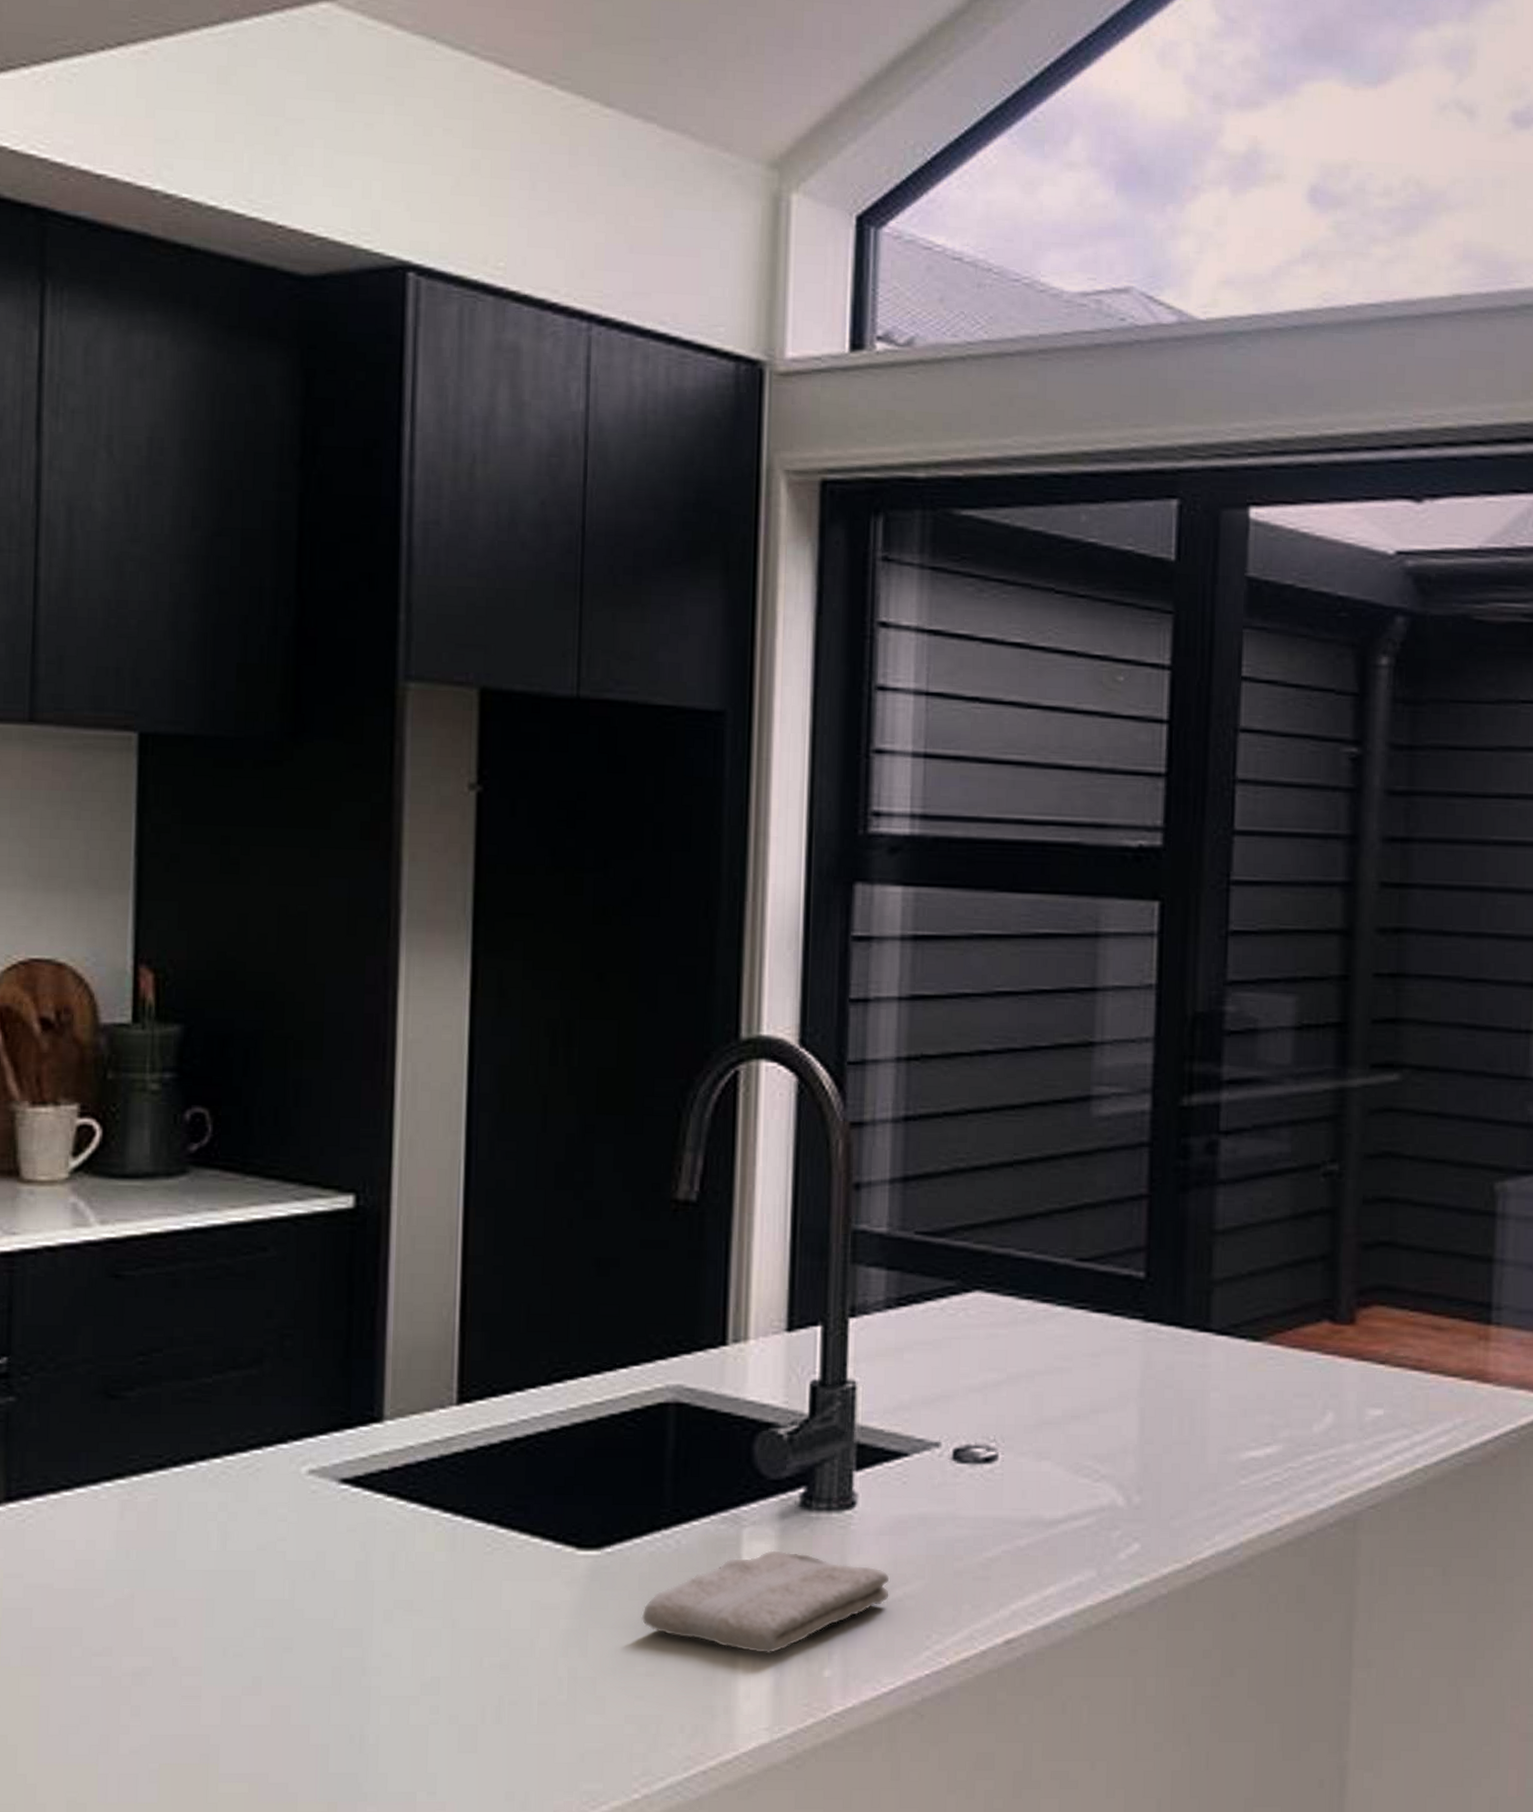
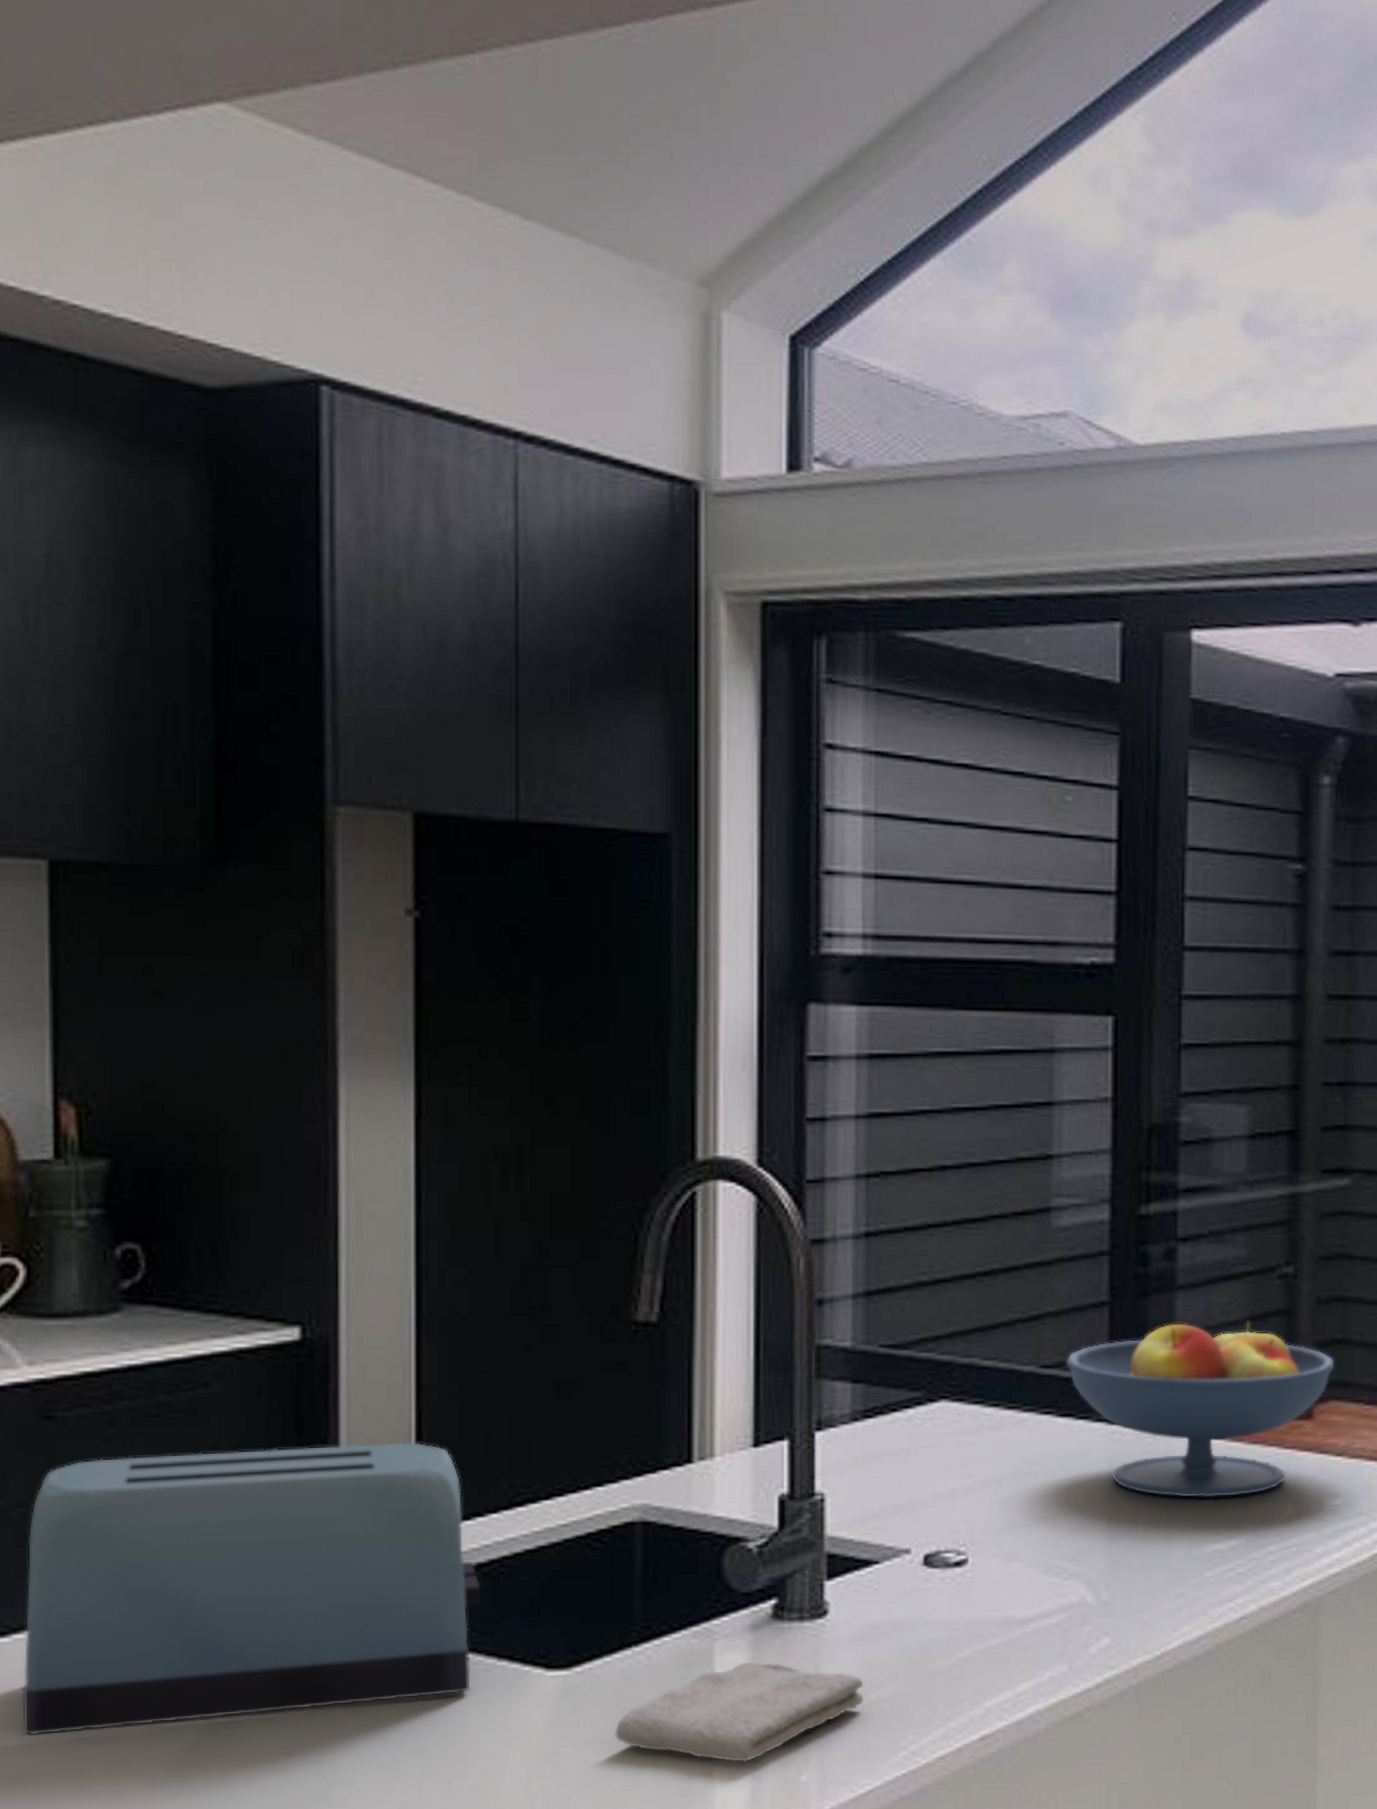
toaster: none [80,1314,517,1590] -> present [22,1442,481,1736]
fruit bowl: none [1101,1219,1379,1403] -> present [1065,1321,1334,1498]

